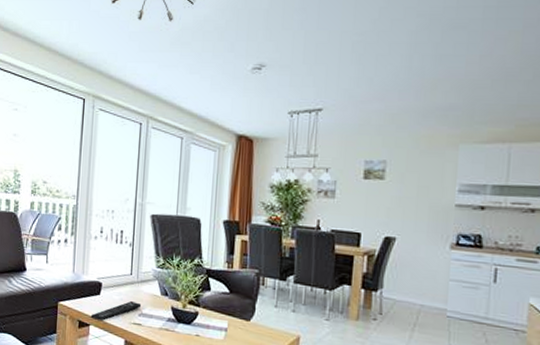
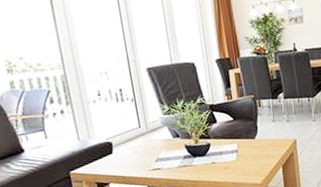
remote control: present [90,300,142,321] -> none [107,150,157,177]

